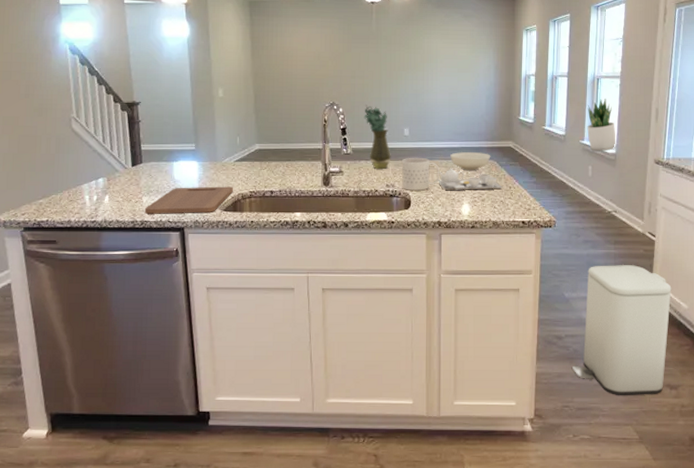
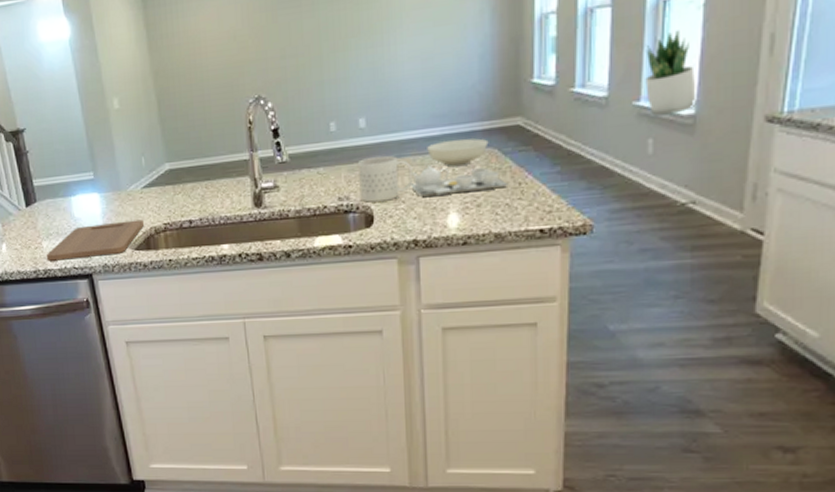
vase: present [364,105,391,169] -> none [301,93,343,178]
pedal bin: present [571,265,672,395] -> none [620,279,791,461]

